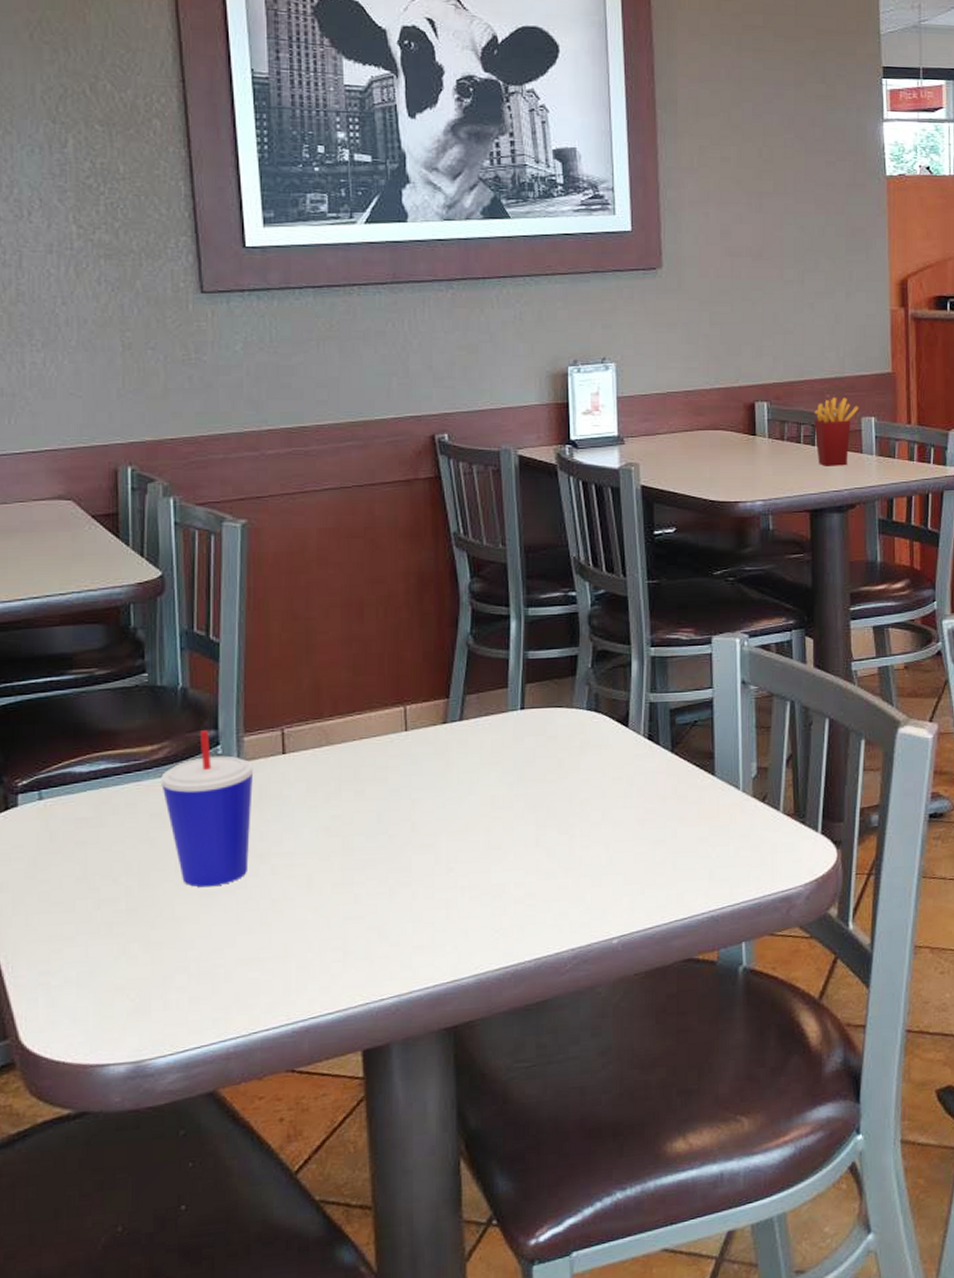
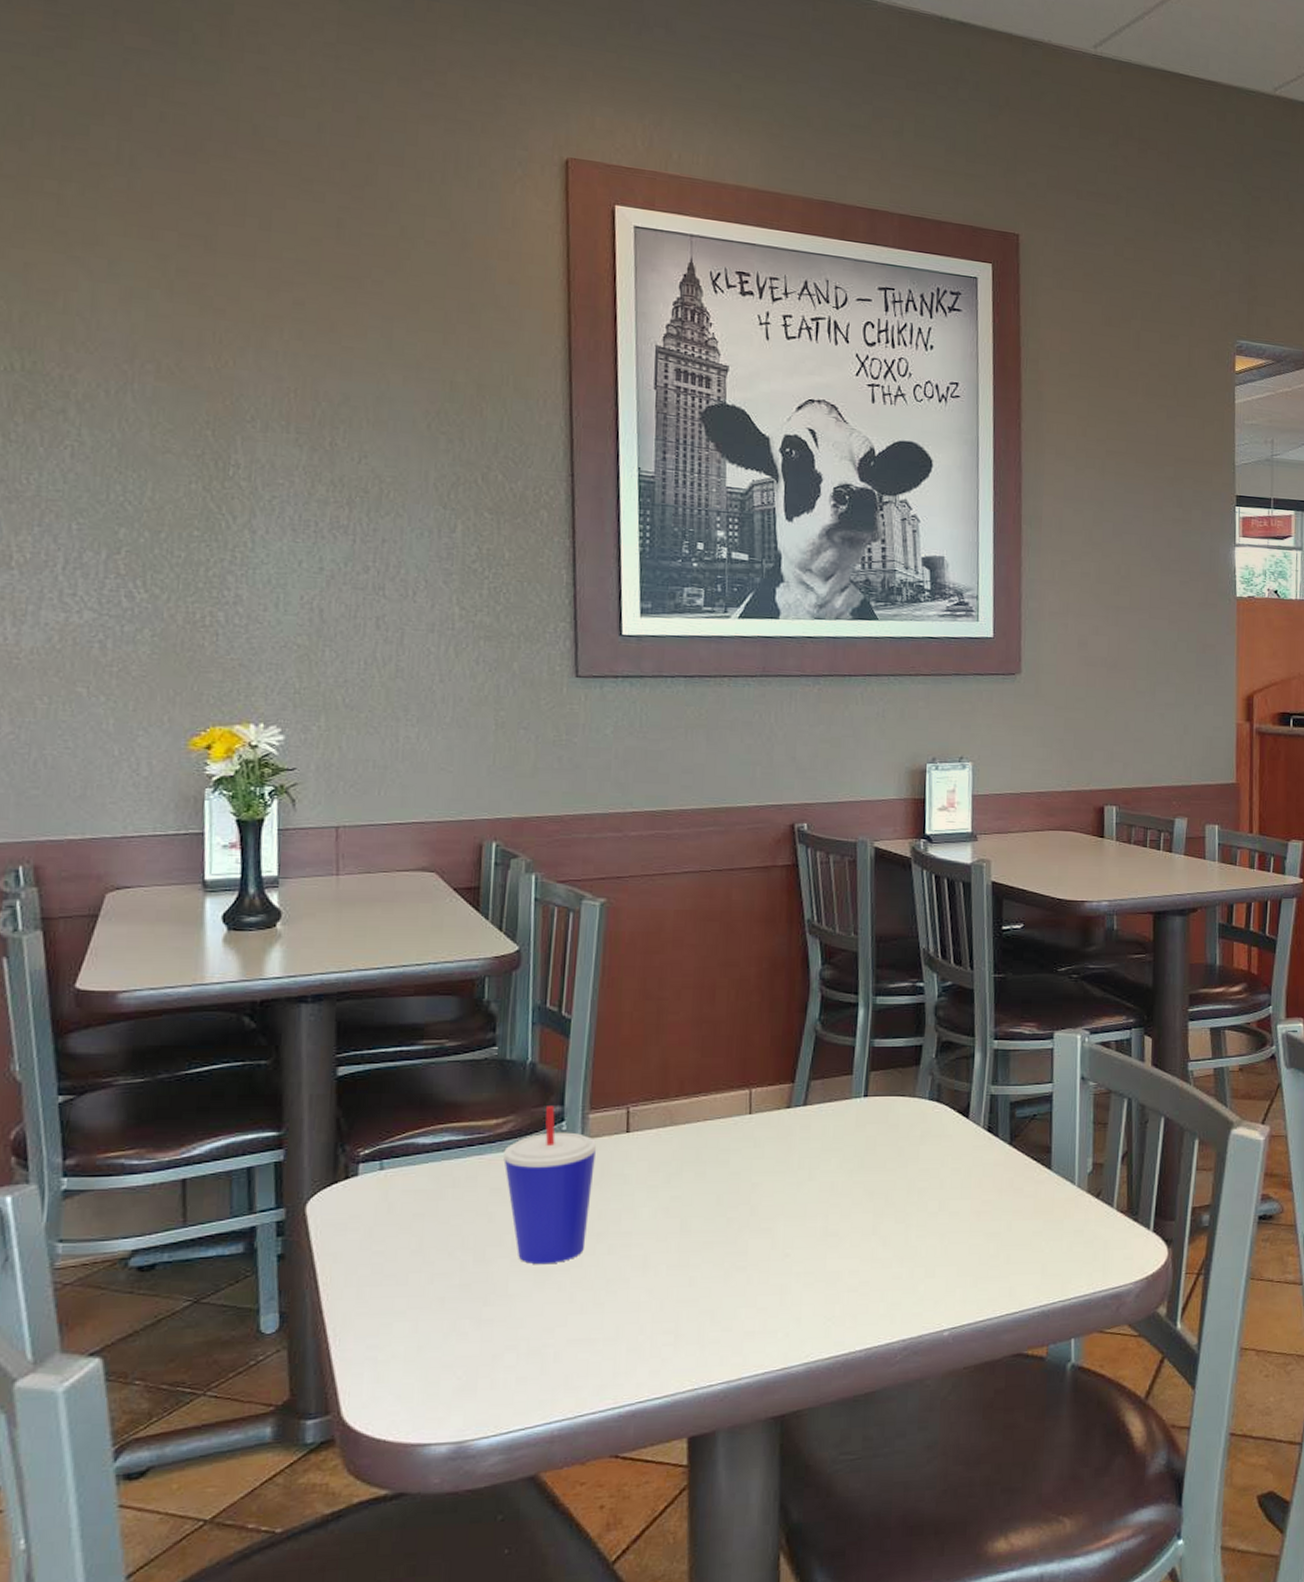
french fries: present [814,397,859,466] -> none [1160,804,1203,871]

